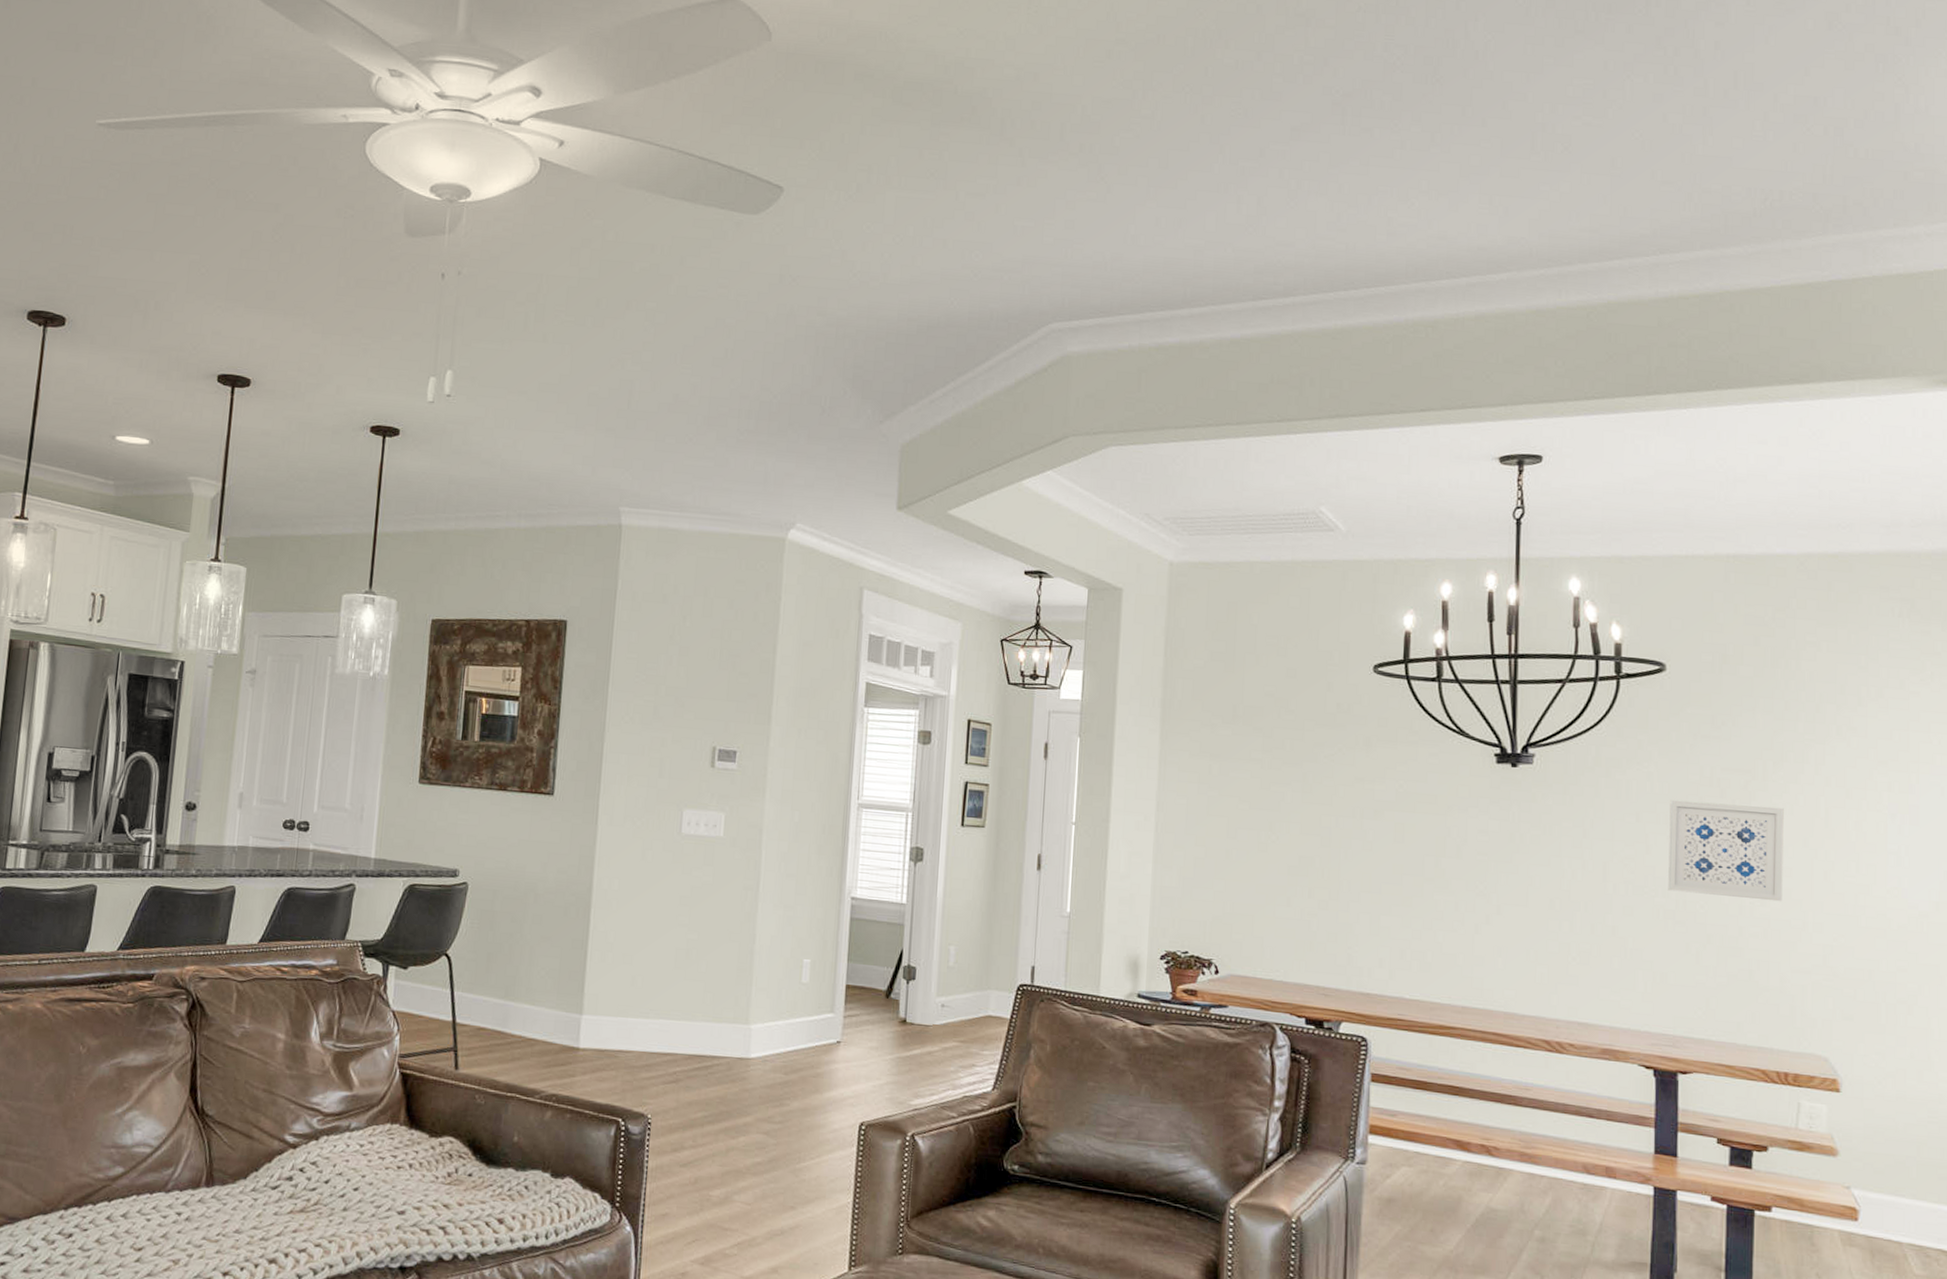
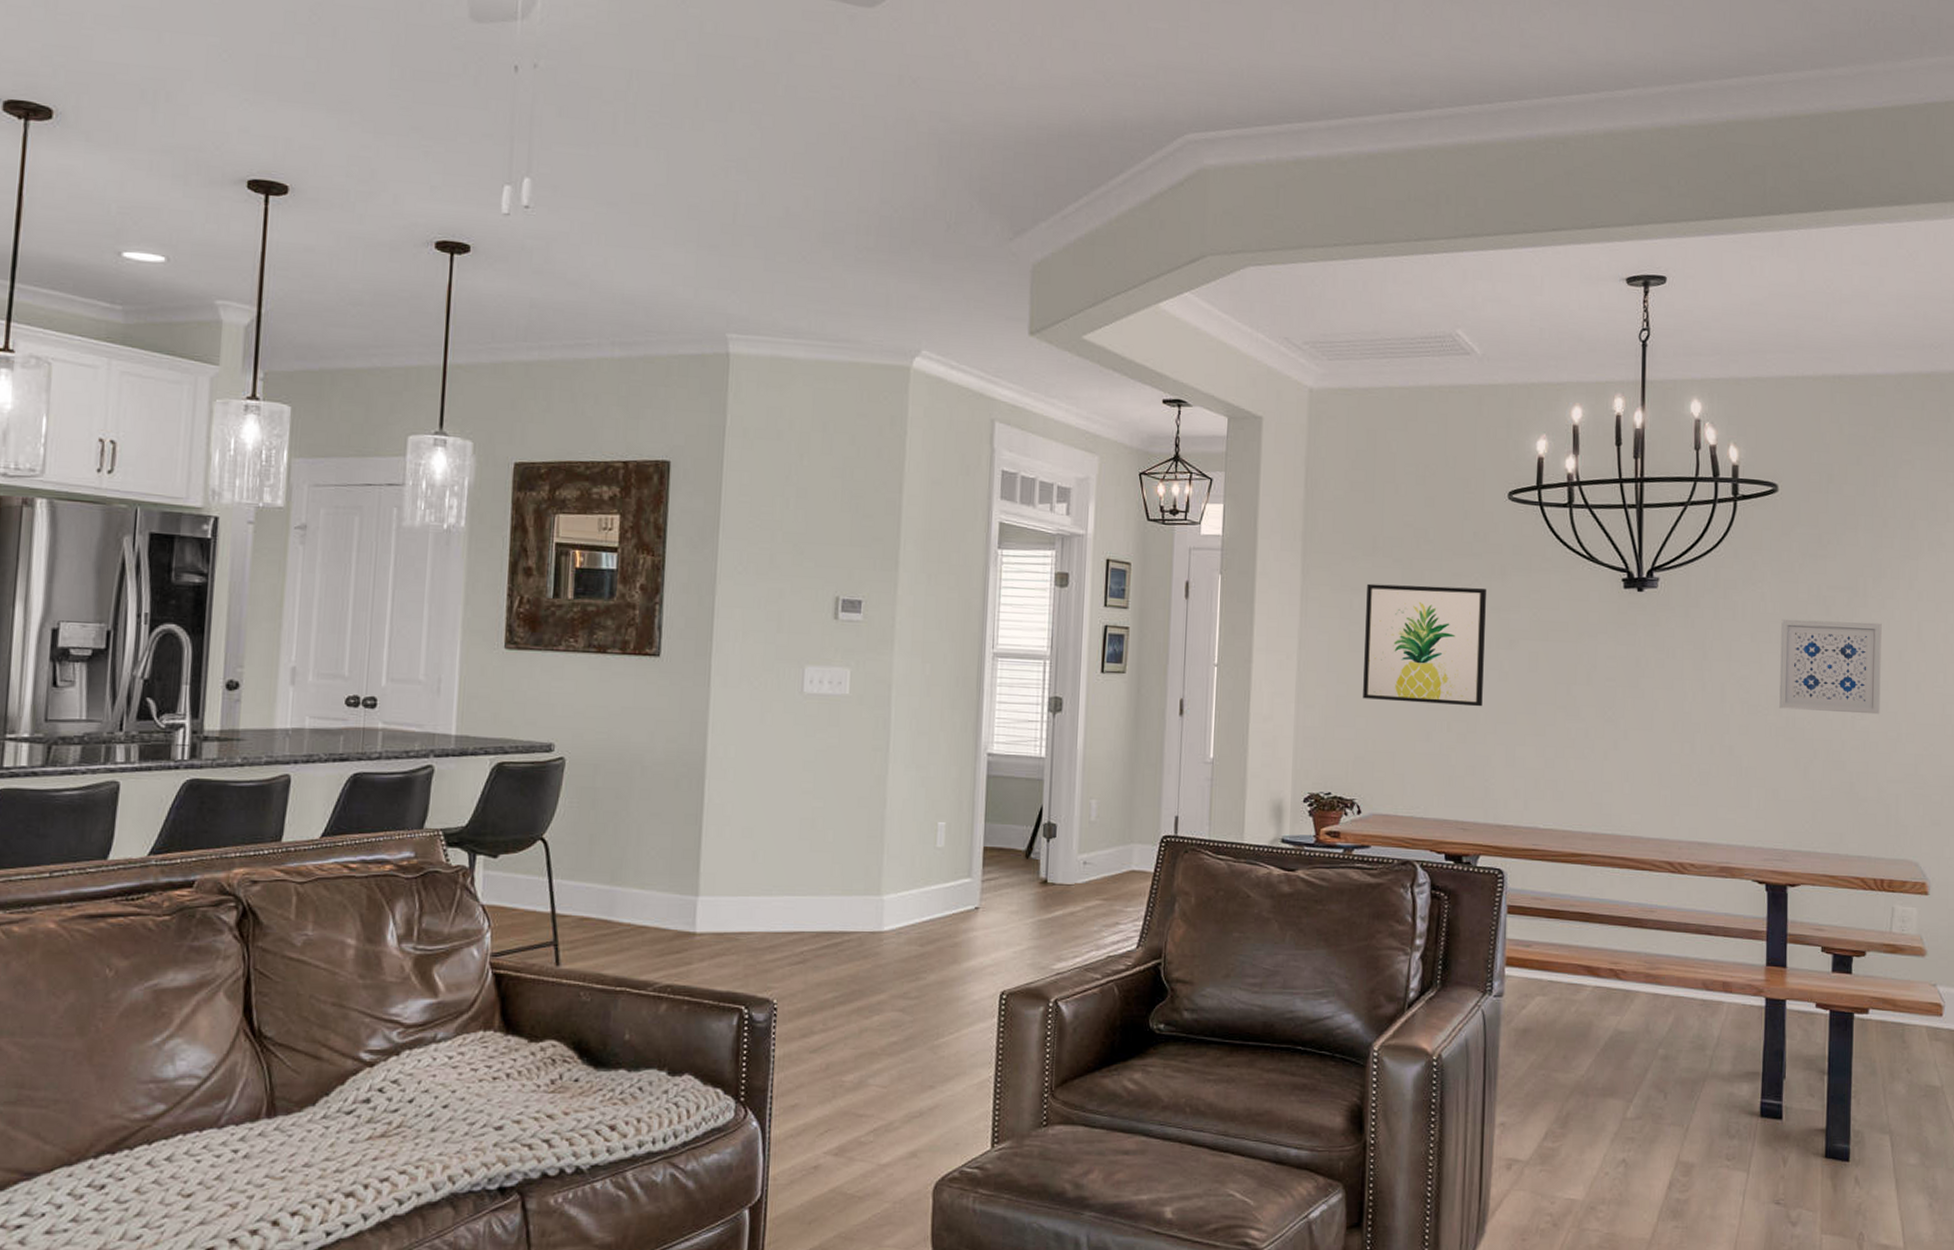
wall art: none [1221,750,1350,875] -> present [1363,583,1486,707]

